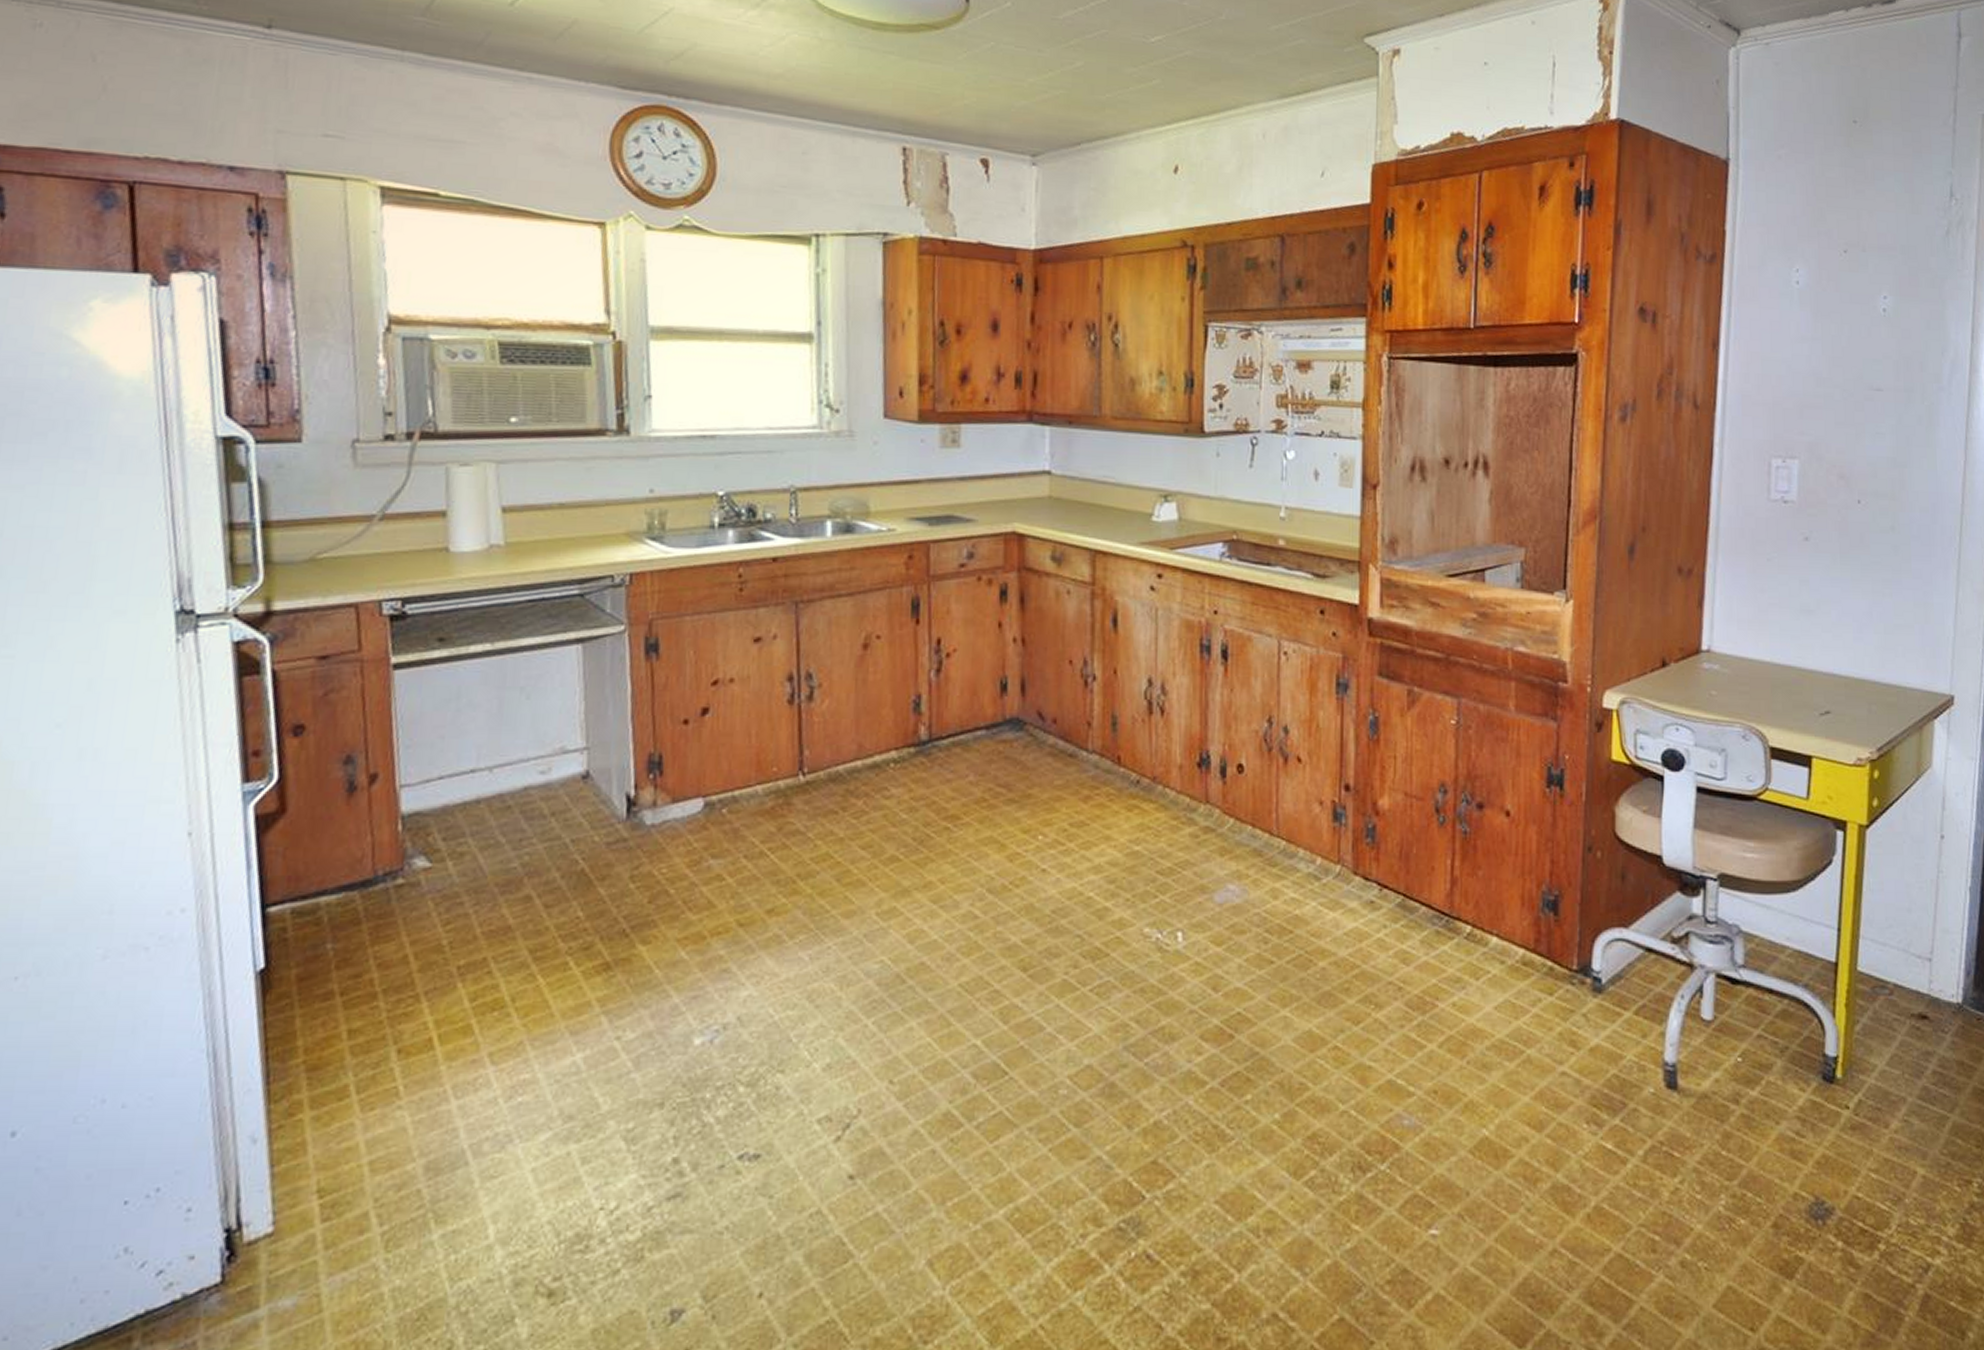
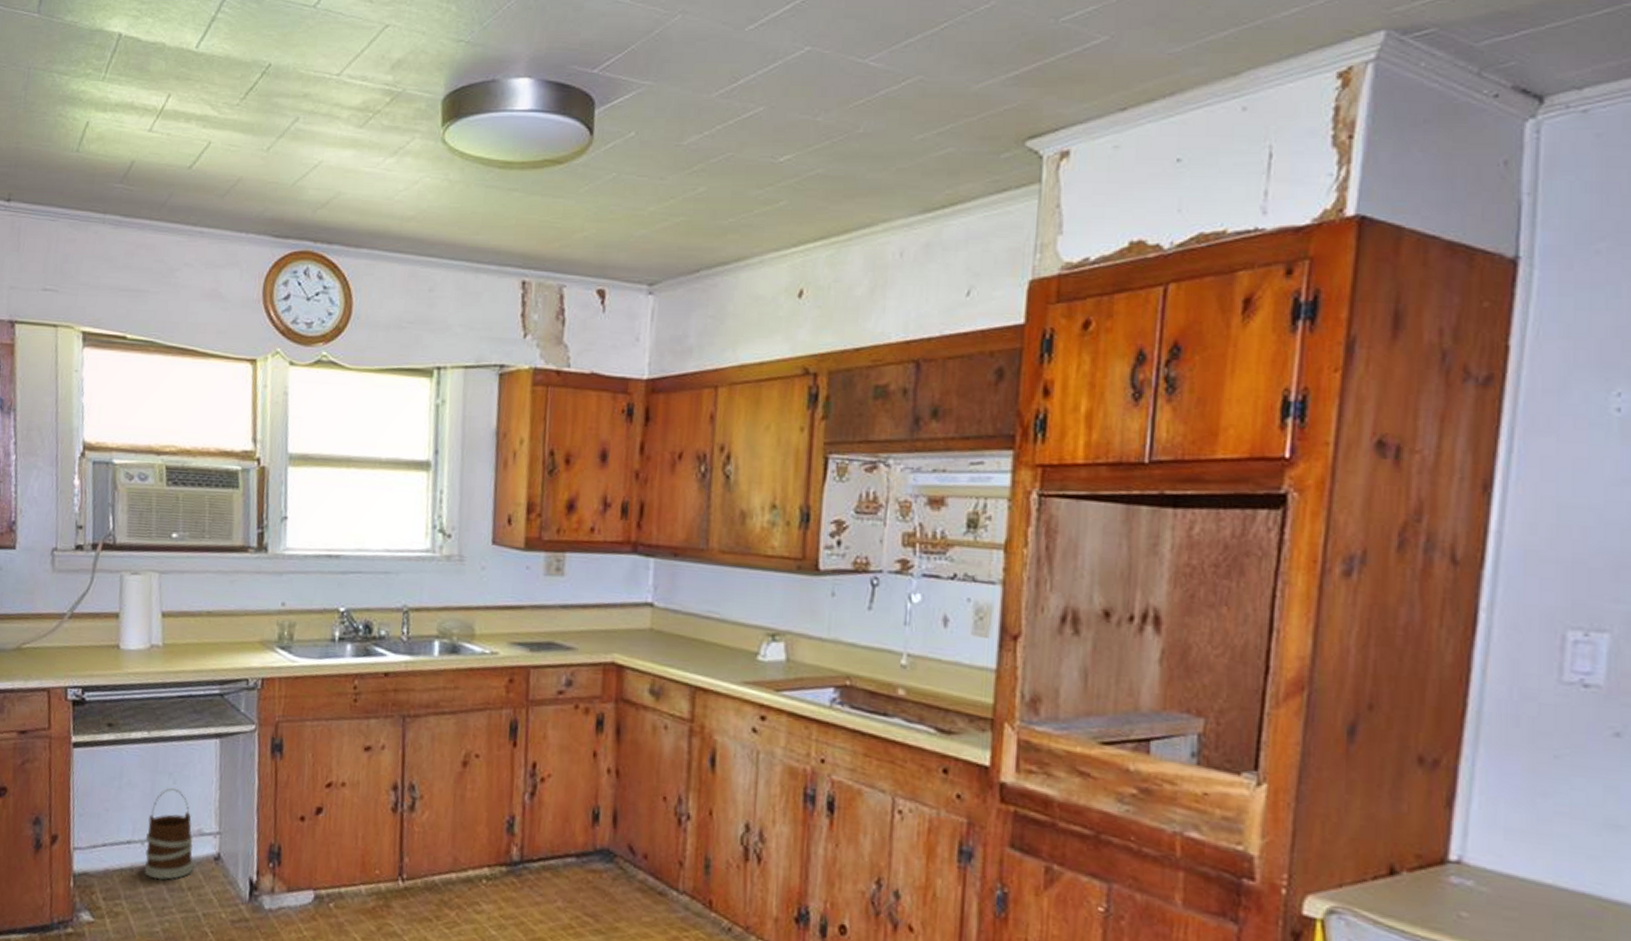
wooden bucket: none [495,703,557,809] -> present [144,787,194,880]

